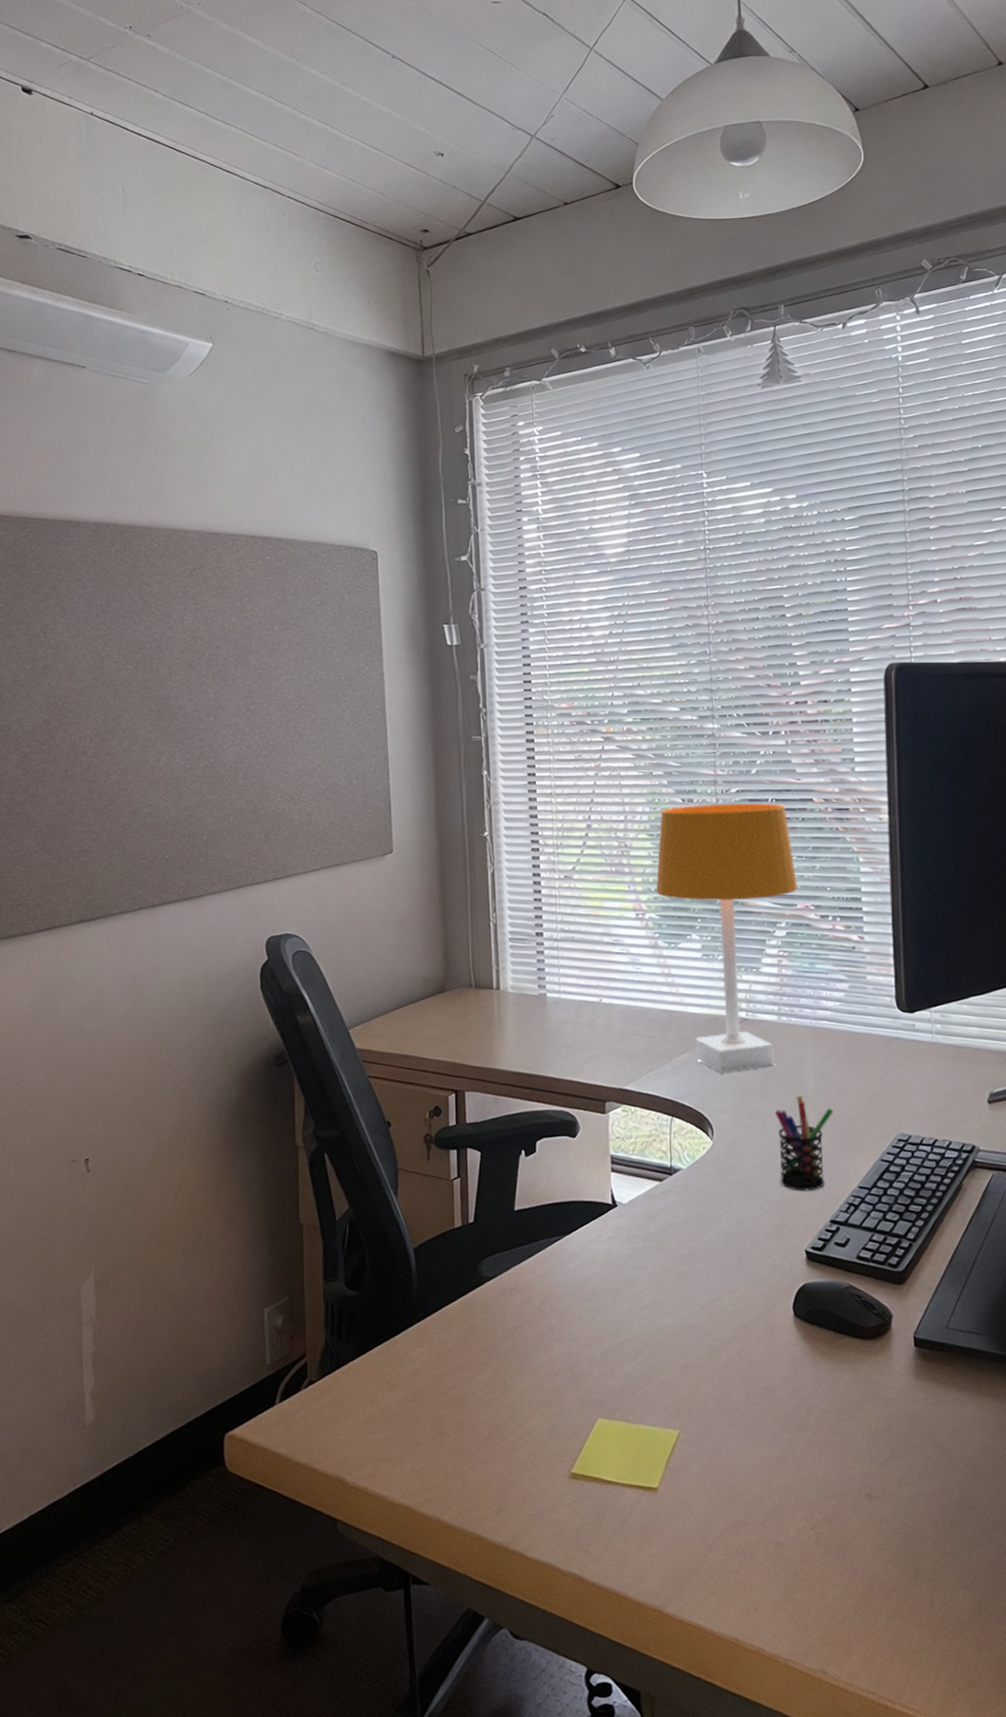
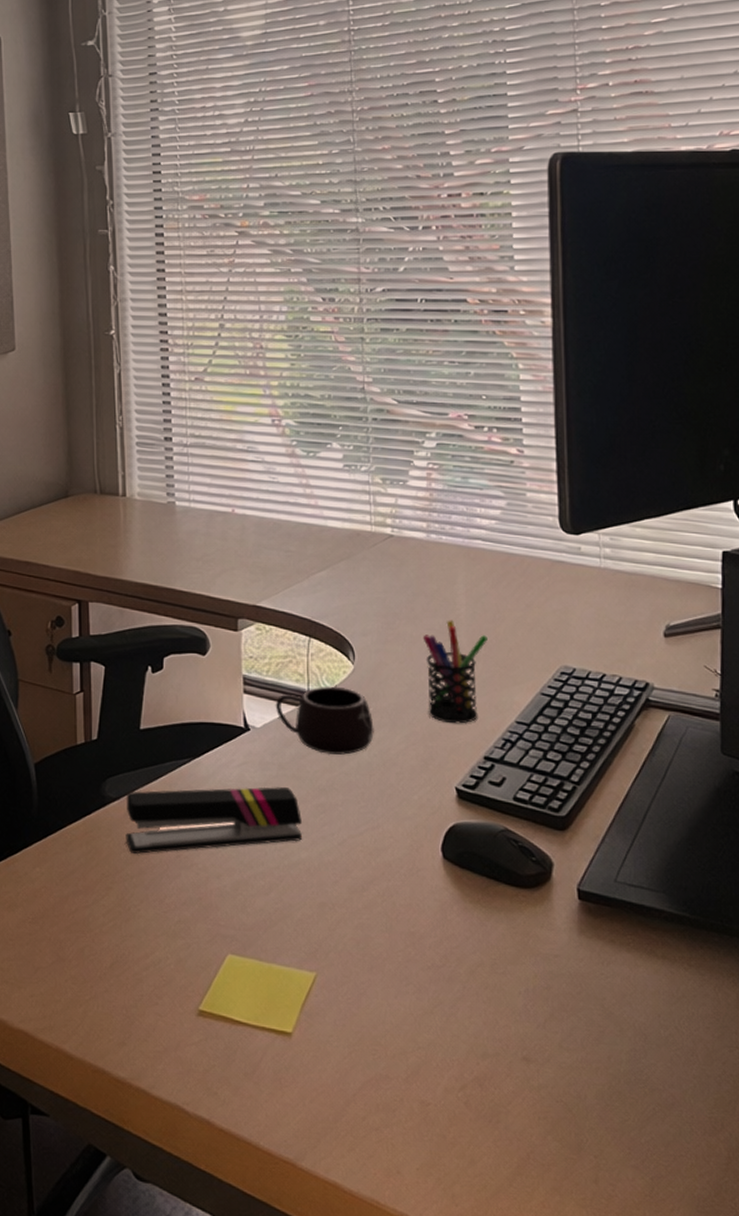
stapler: none [501,1258,666,1329] -> present [126,786,302,854]
mug: none [640,1161,731,1225] -> present [275,686,374,755]
desk lamp: present [655,802,798,1073] -> none [293,302,450,592]

